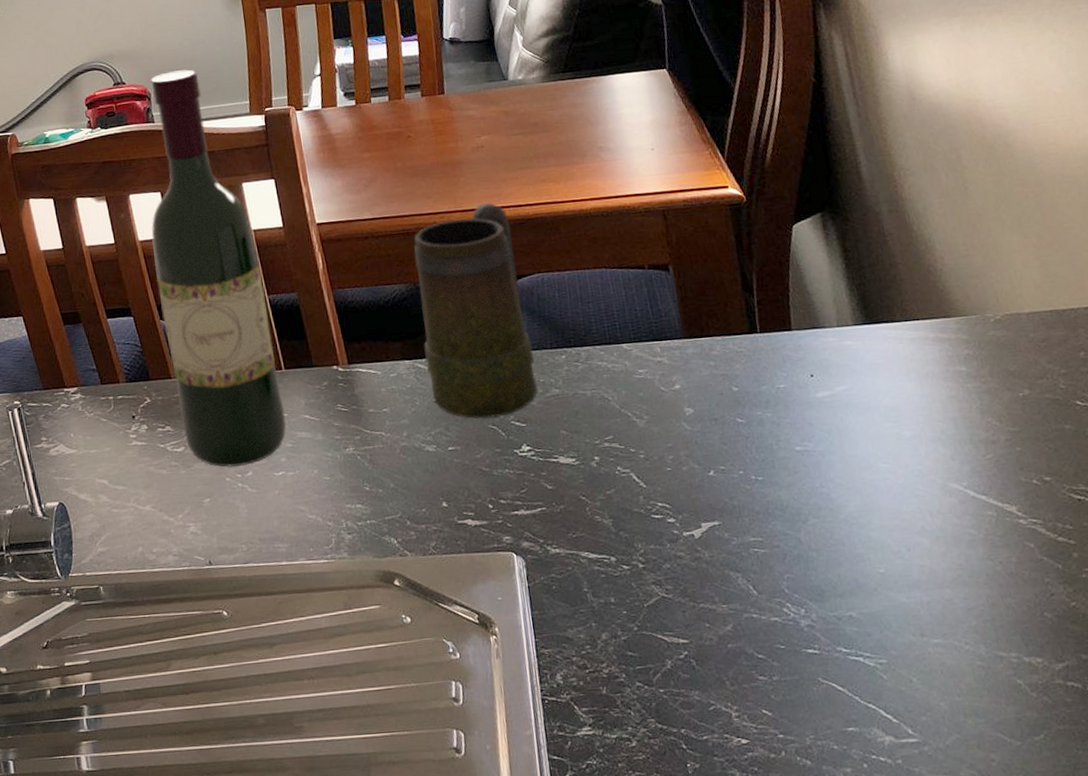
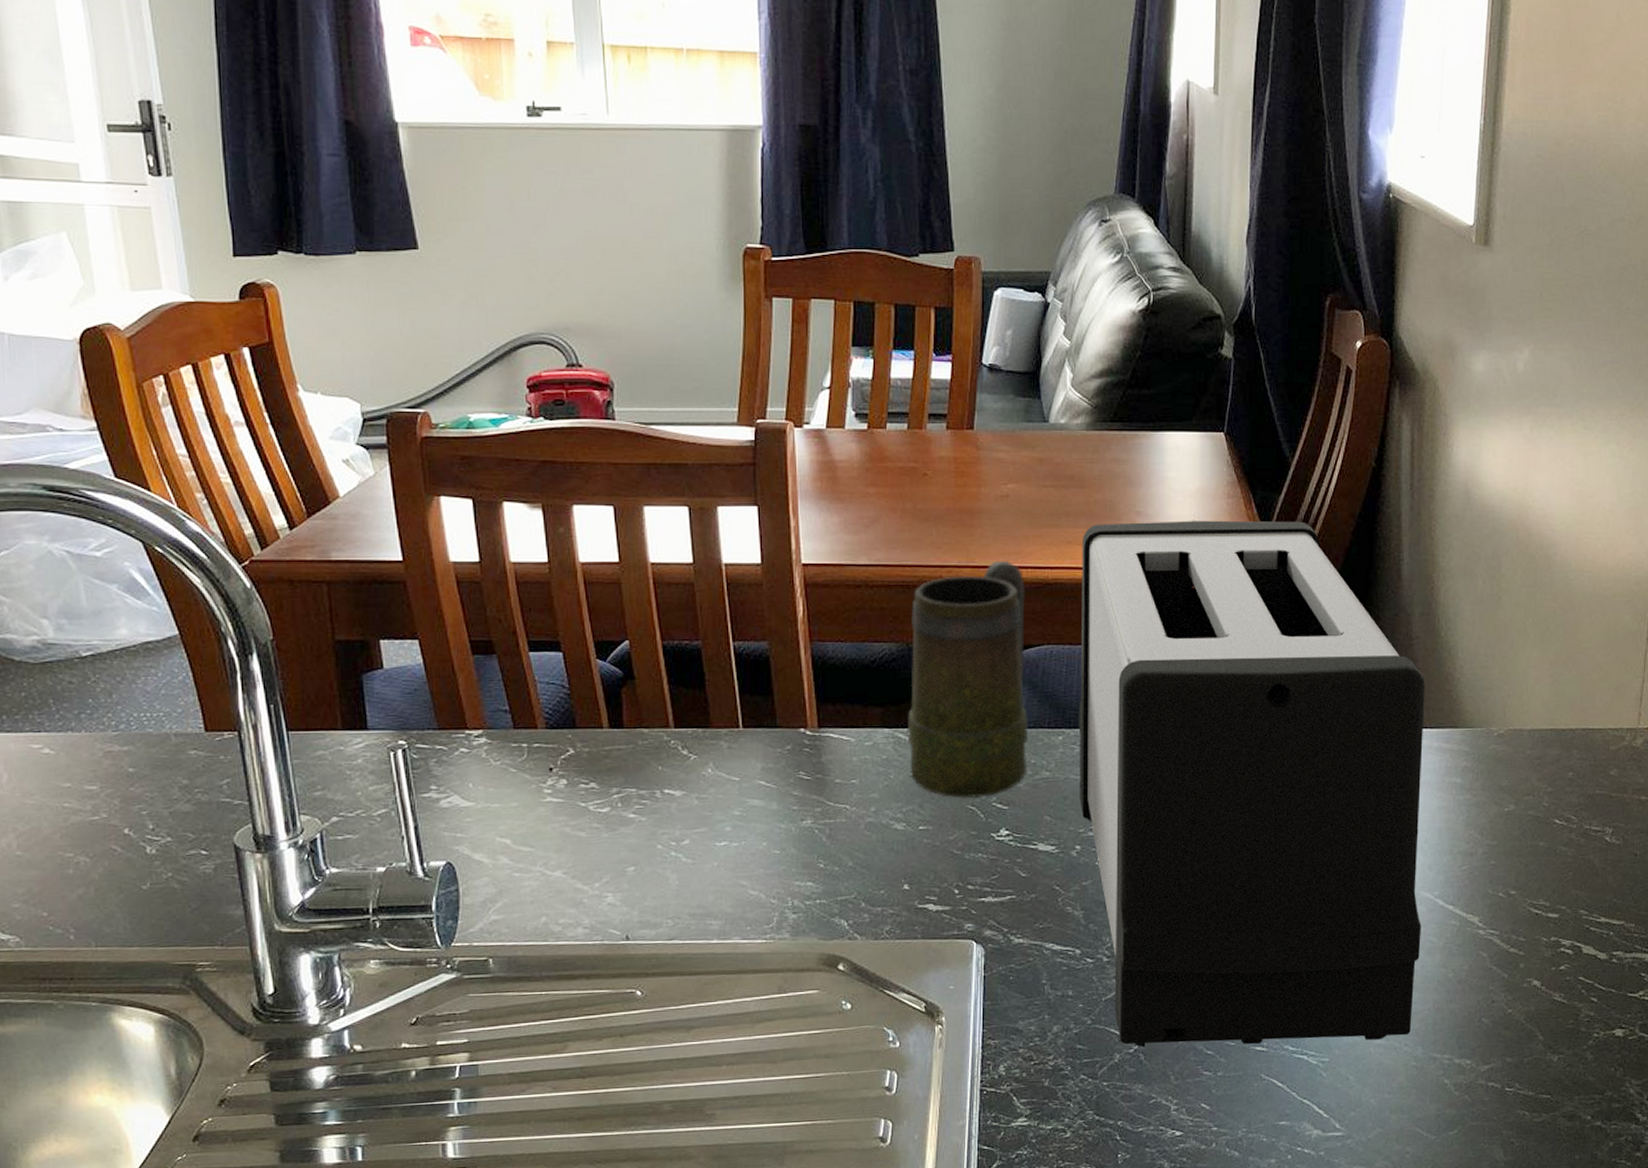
wine bottle: present [151,69,287,467] -> none [595,359,737,833]
toaster: none [554,138,969,653] -> present [1078,520,1425,1048]

